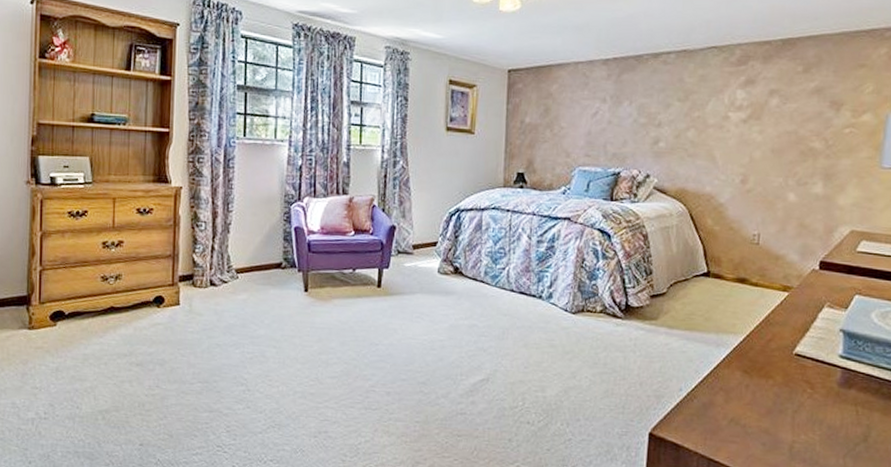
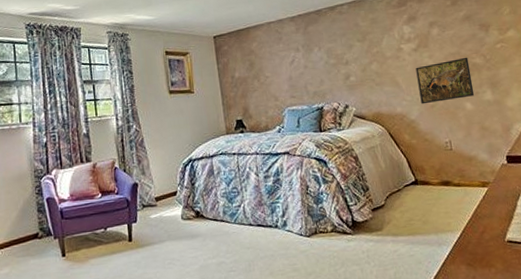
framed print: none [736,138,806,187] -> present [415,57,475,105]

